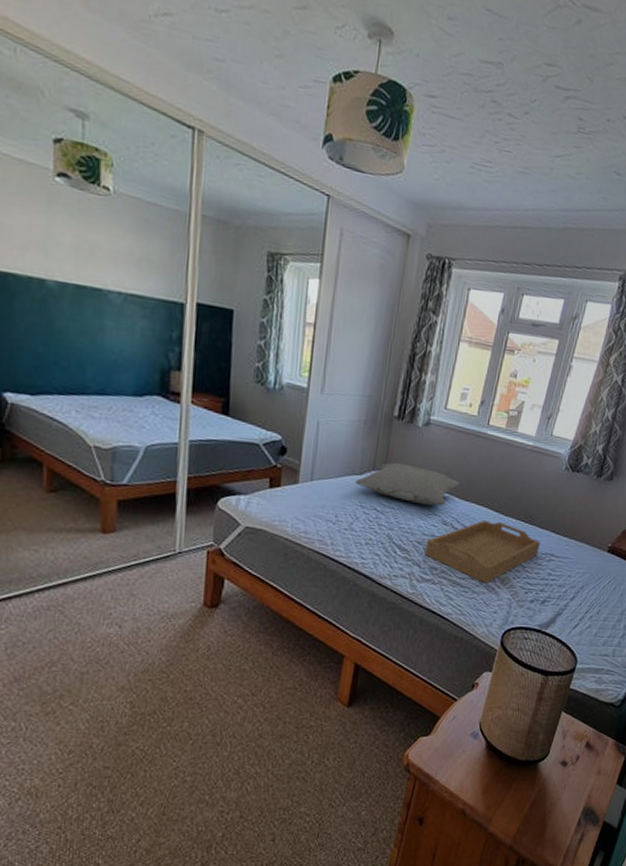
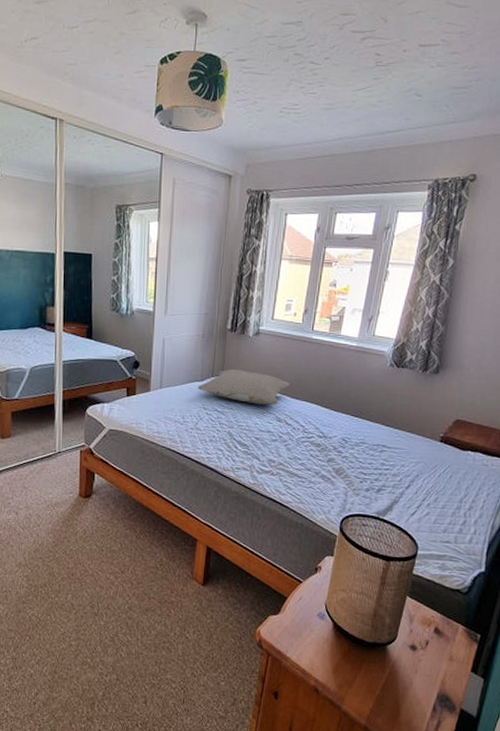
serving tray: present [424,520,540,583] -> none [262,416,371,474]

